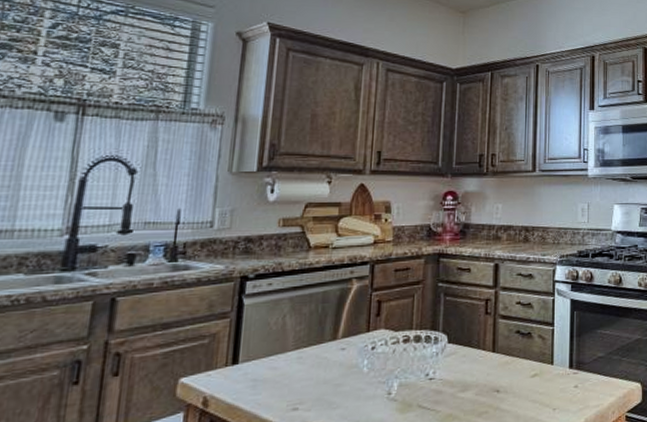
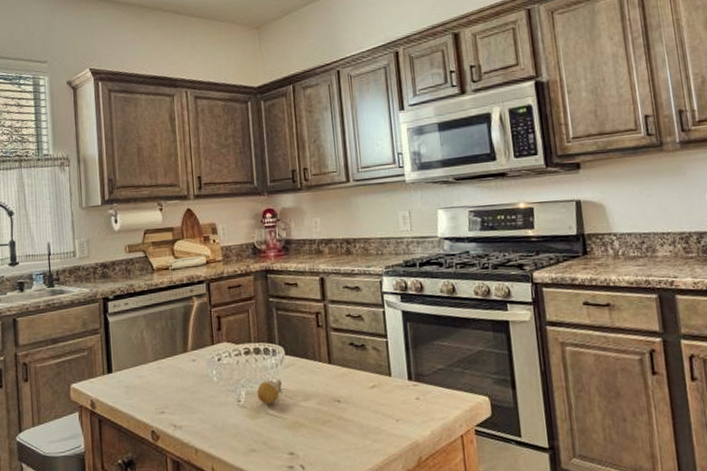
fruit: none [411,369,440,397] -> present [257,380,283,404]

